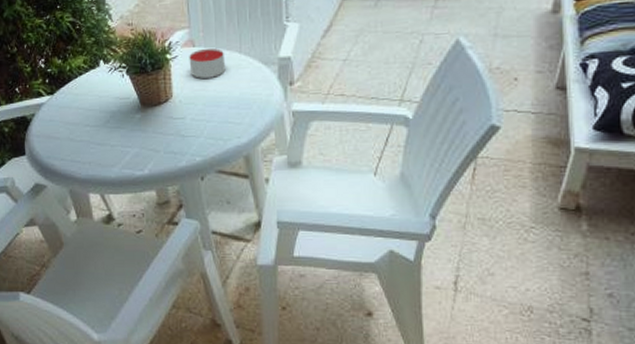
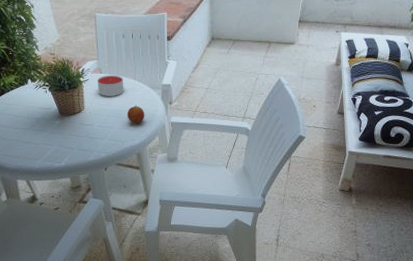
fruit: none [229,87,255,115] -> present [127,104,145,124]

